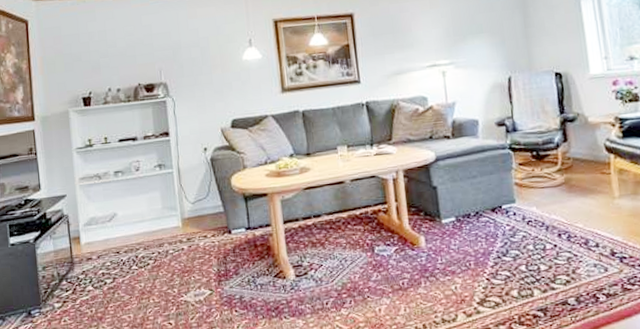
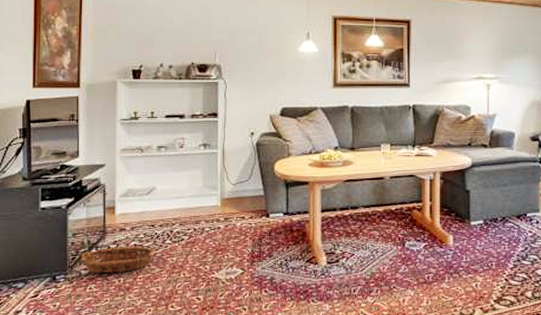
basket: none [52,274,123,305] -> present [81,247,155,273]

